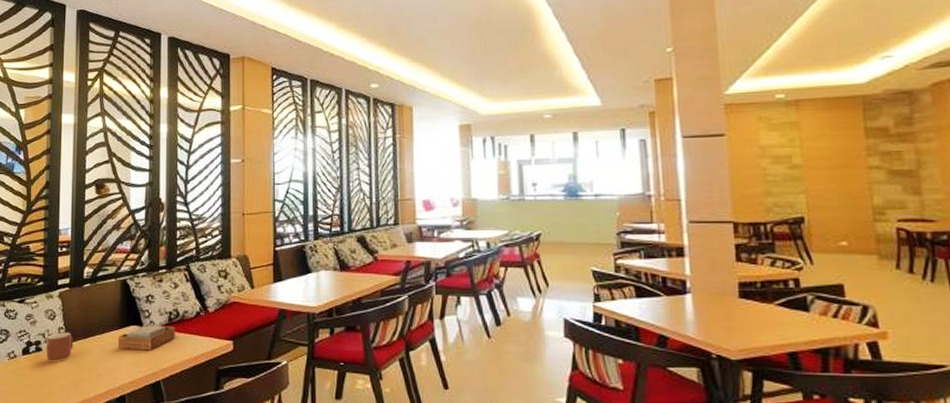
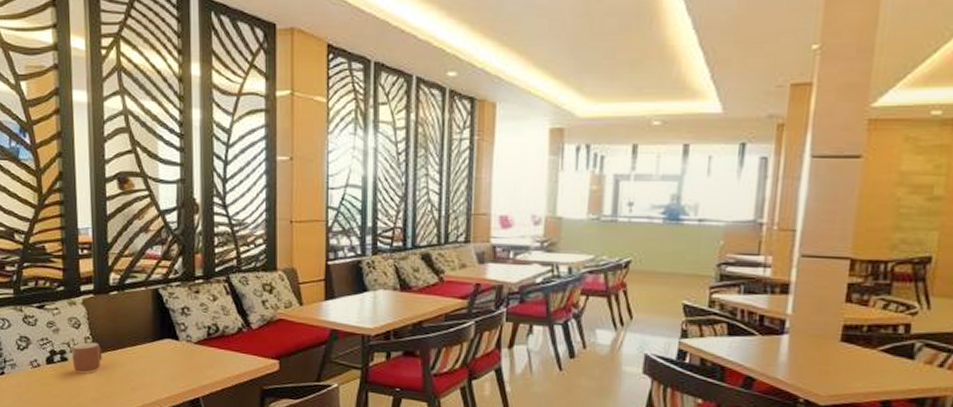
napkin holder: present [117,326,175,351] -> none [151,339,215,367]

